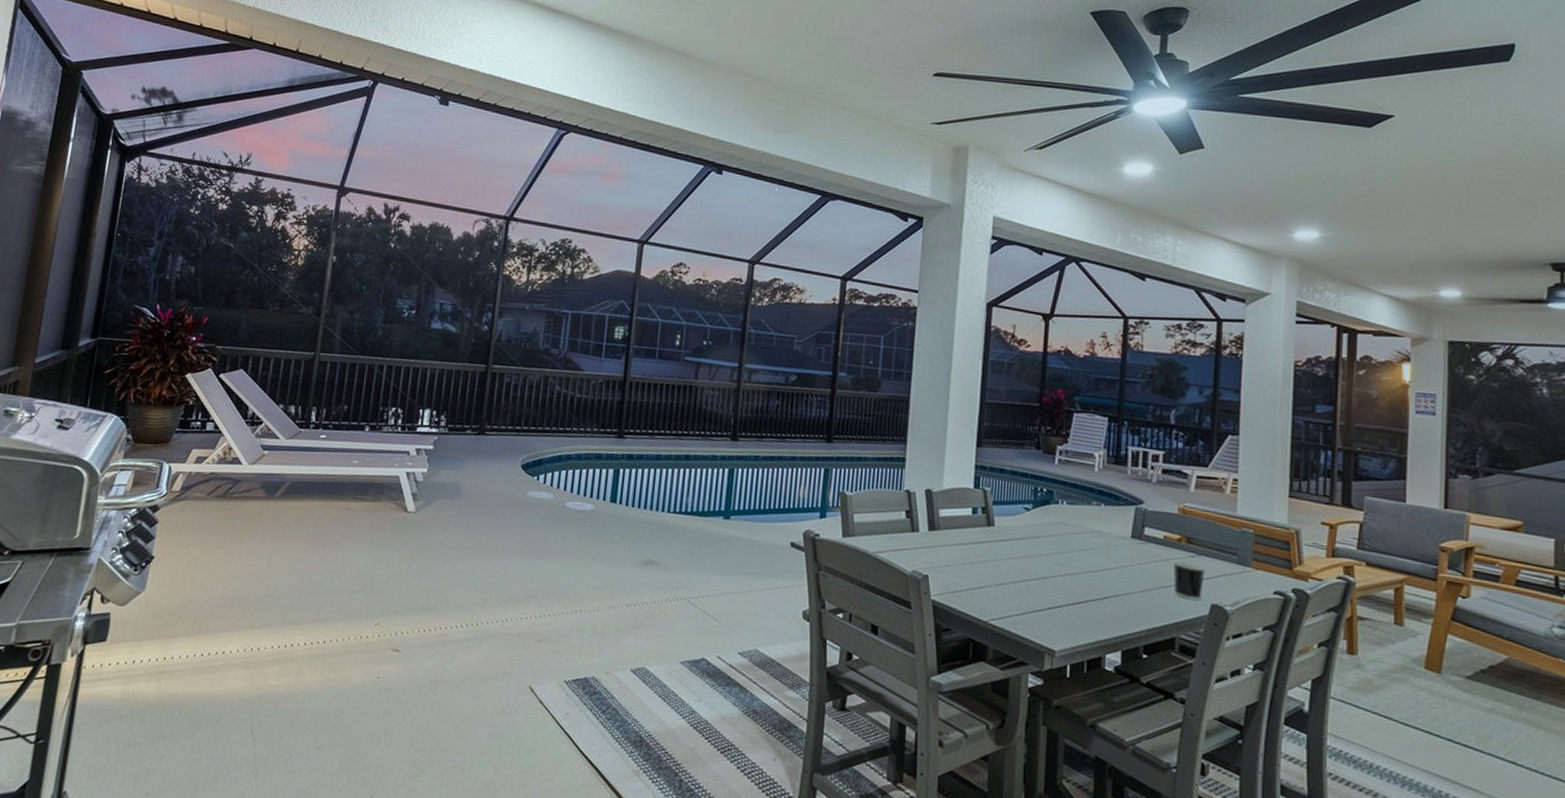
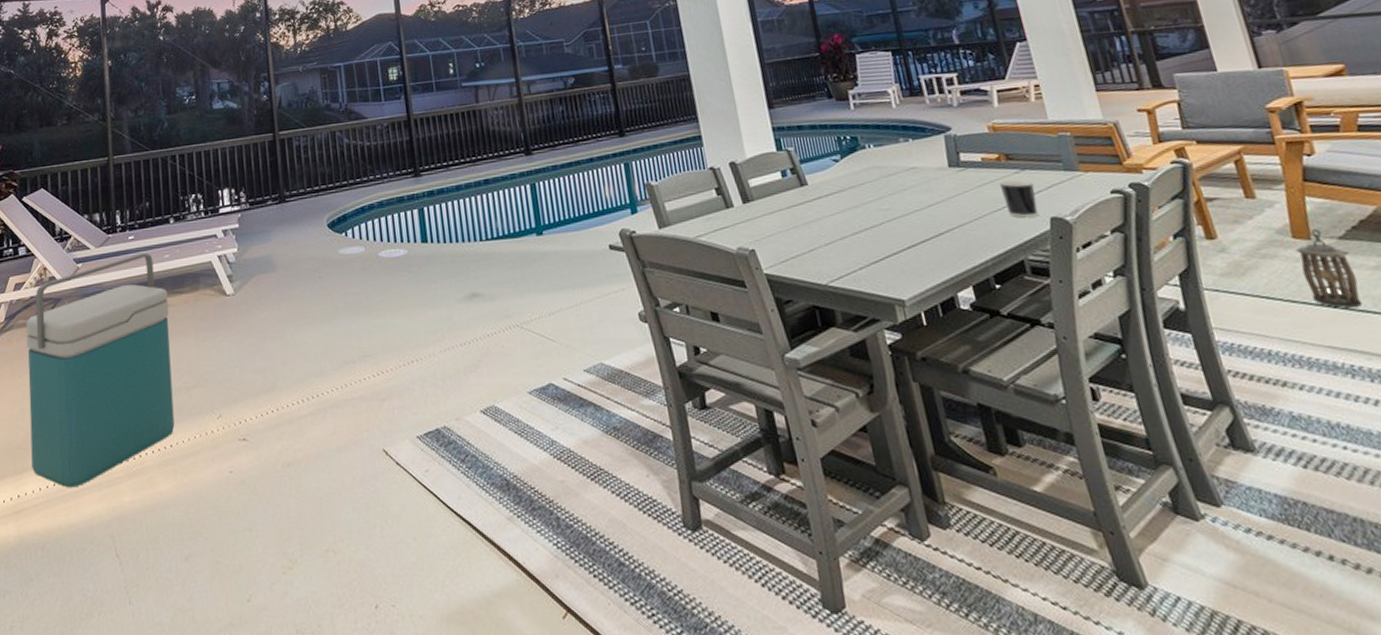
cooler: none [183,453,350,661] -> present [26,252,175,488]
lantern: none [1423,665,1471,742] -> present [1295,229,1363,308]

